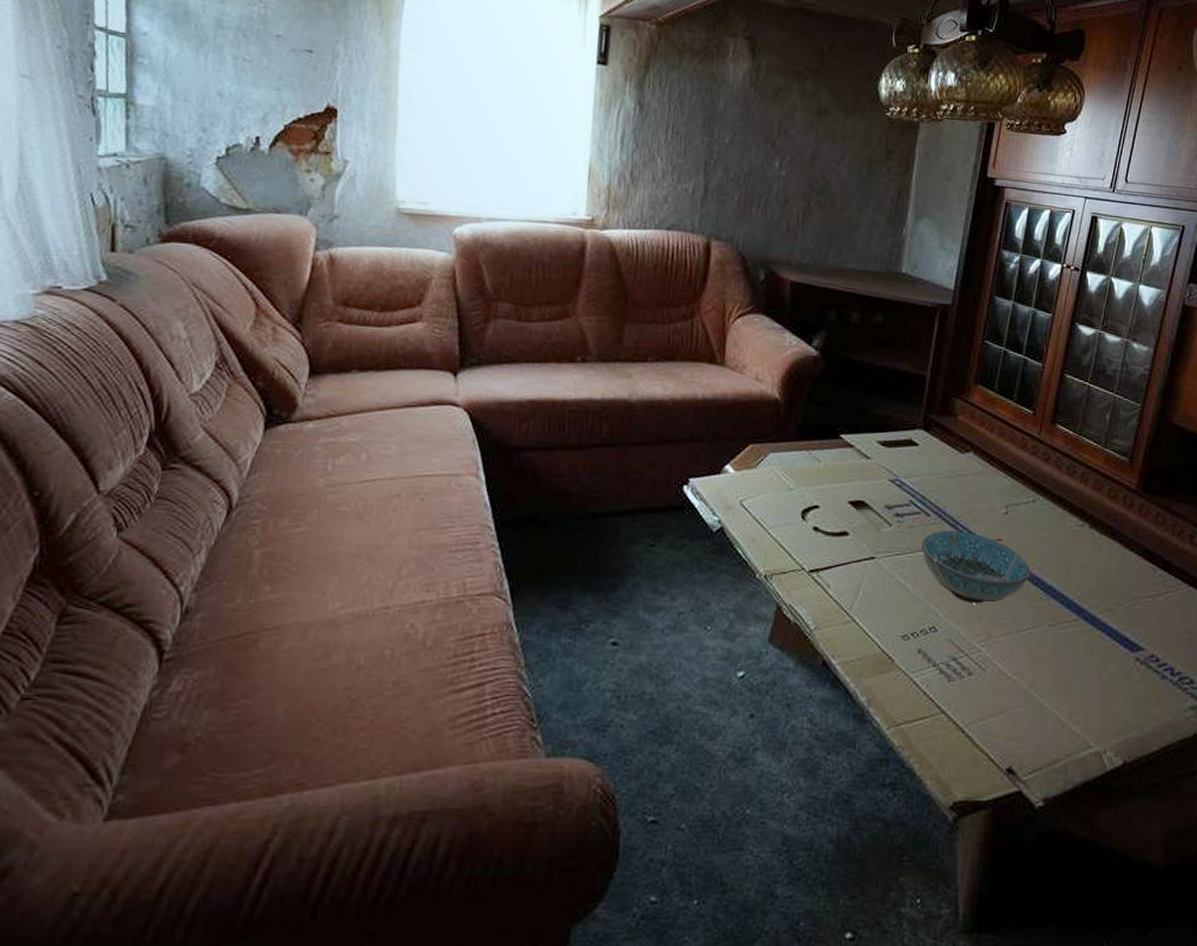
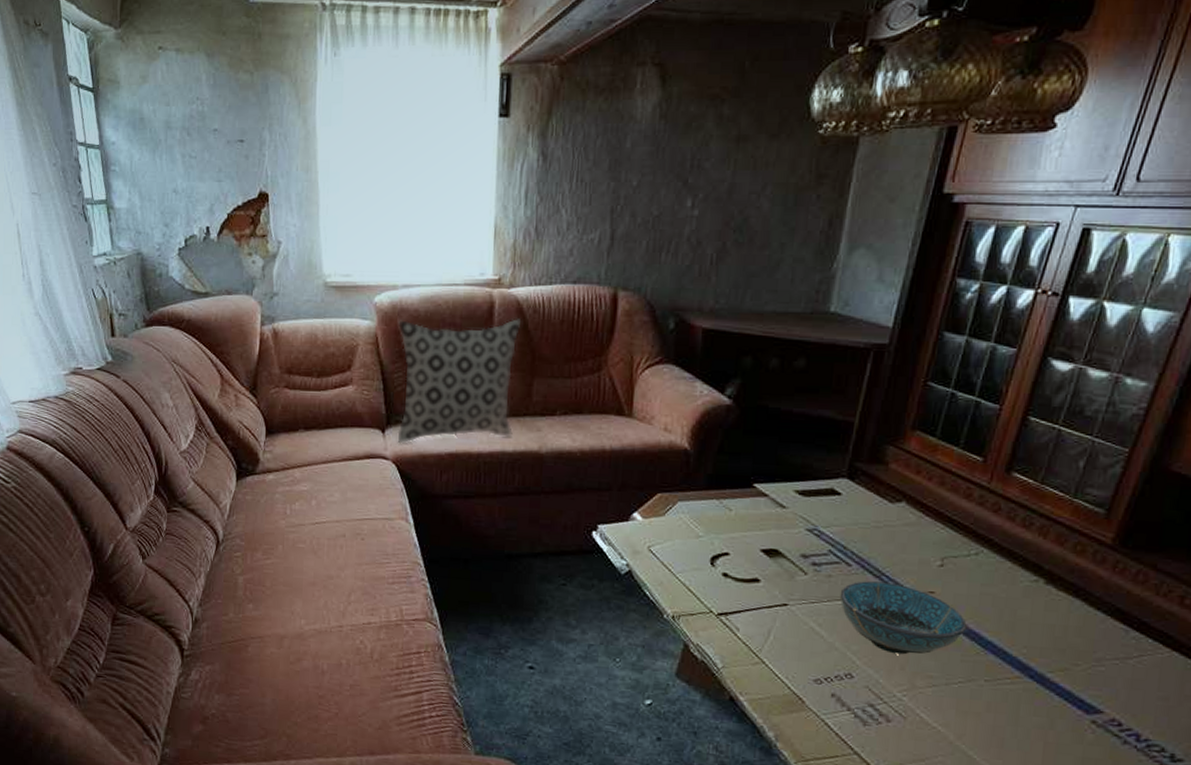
pillow: none [472,254,613,389] -> present [397,319,520,444]

